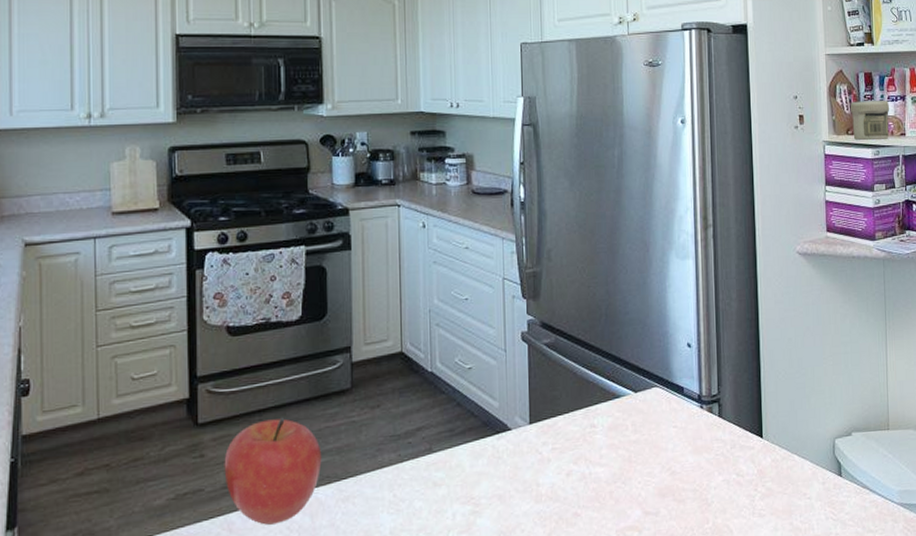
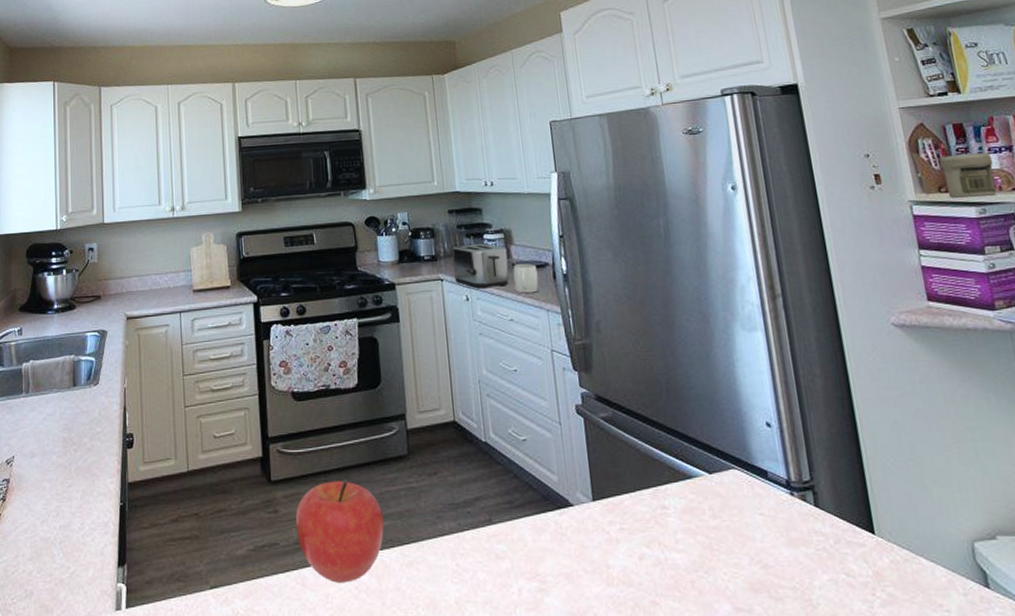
toaster: none [411,167,468,216] -> present [452,243,509,289]
mug: none [472,190,496,221] -> present [513,264,539,294]

